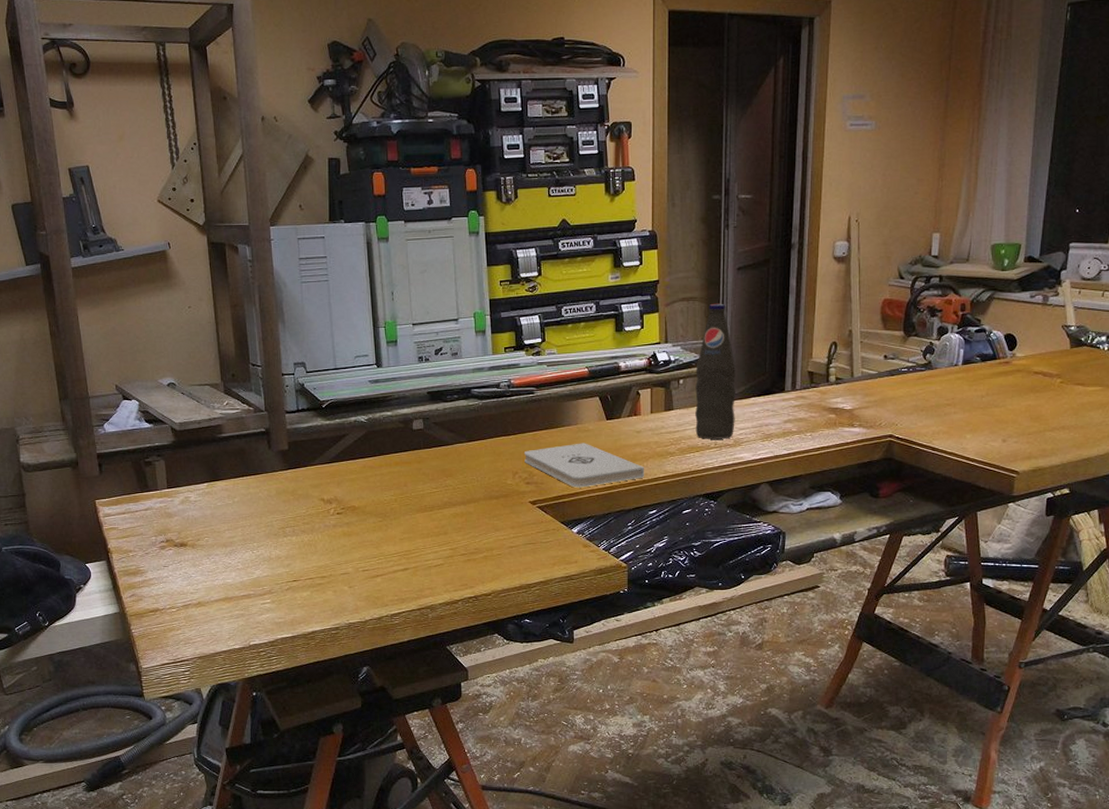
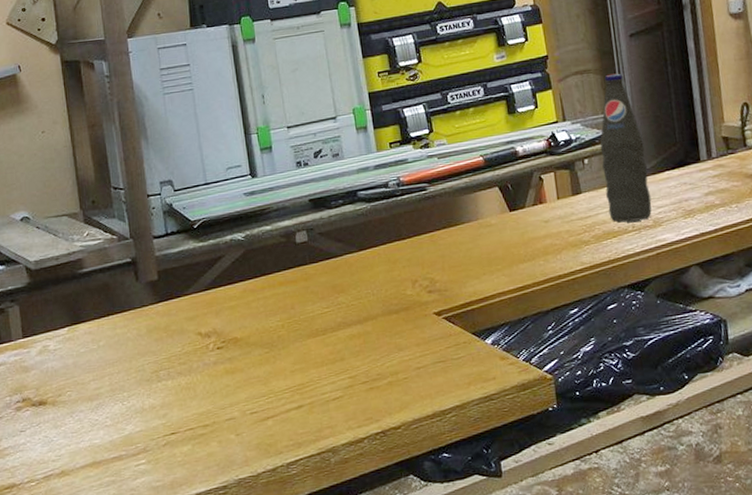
notepad: present [525,443,645,488] -> none [423,239,560,292]

